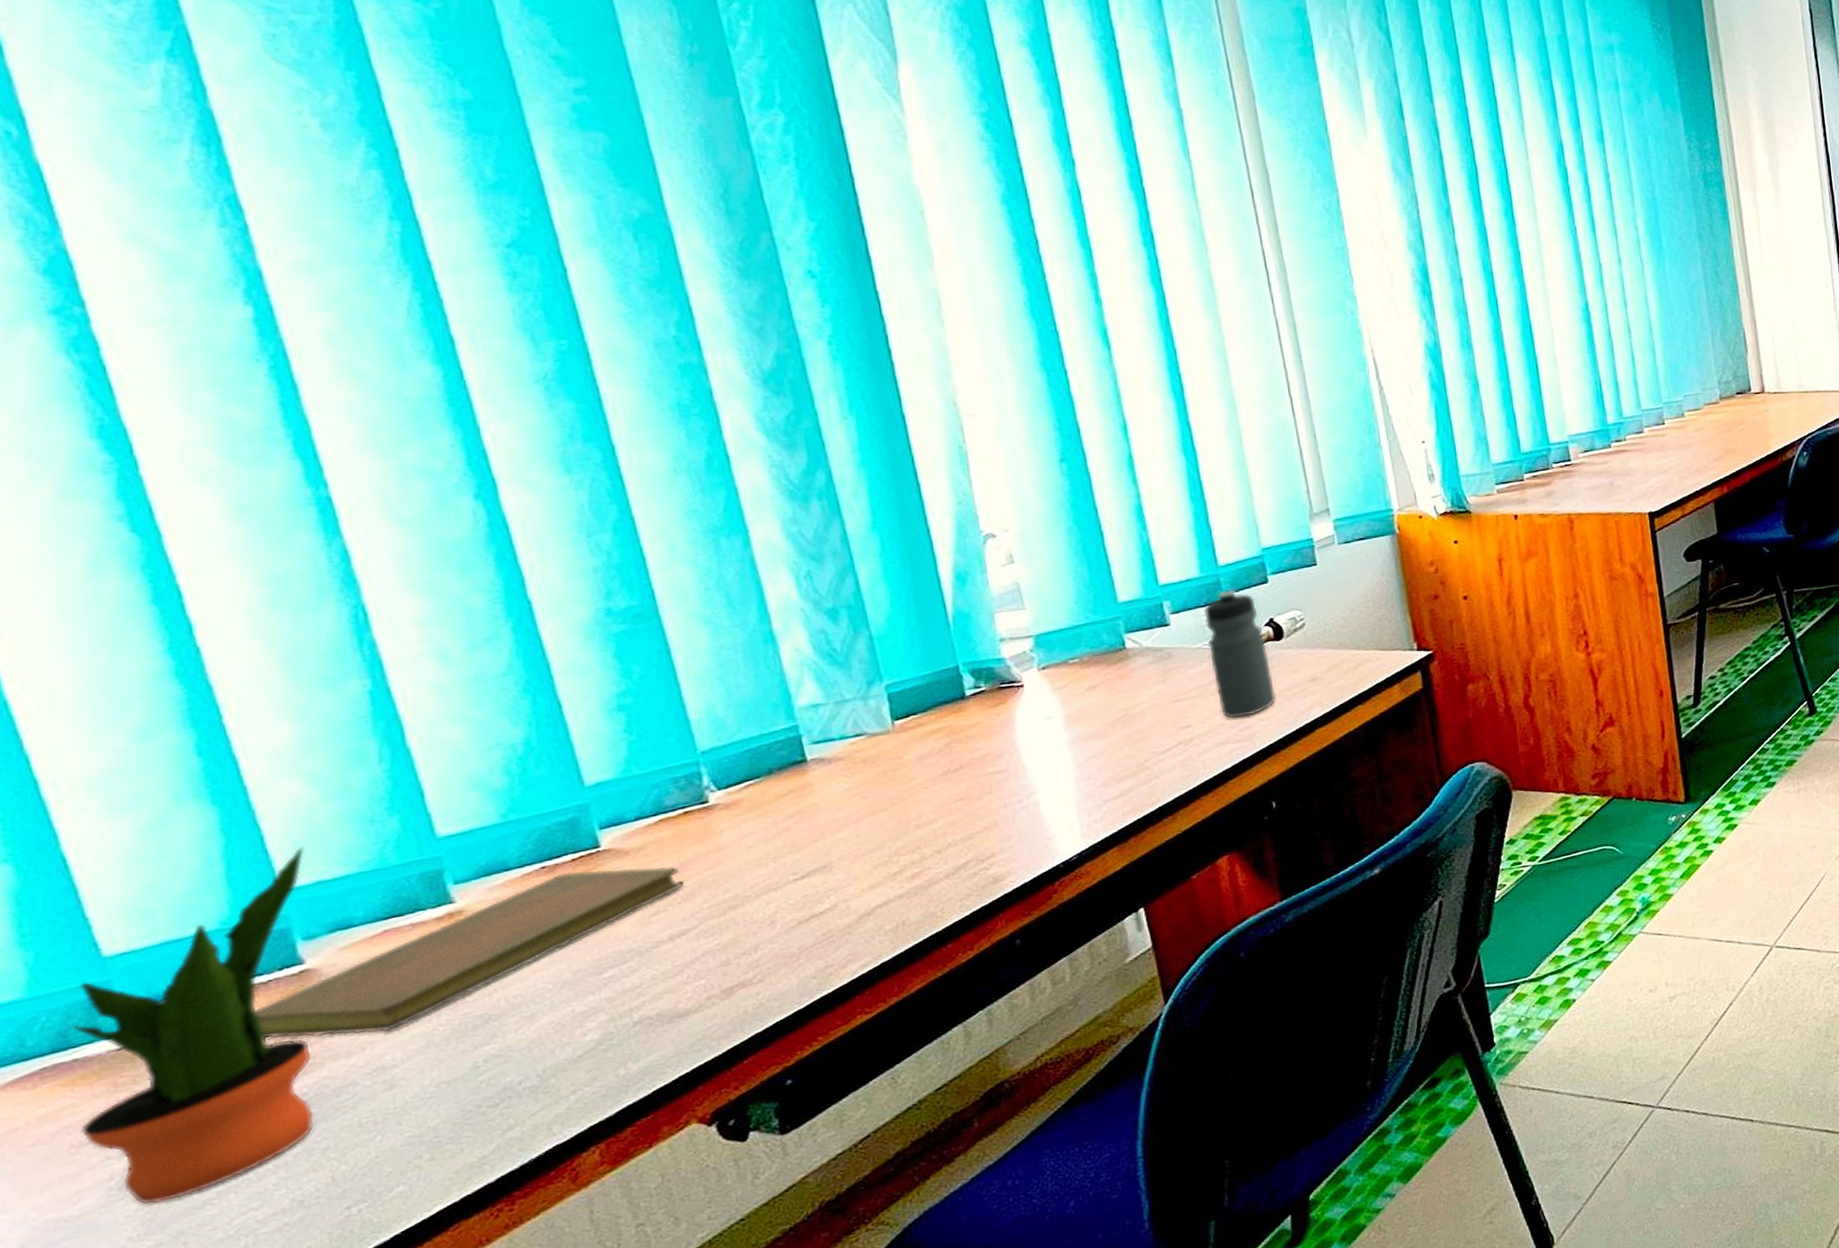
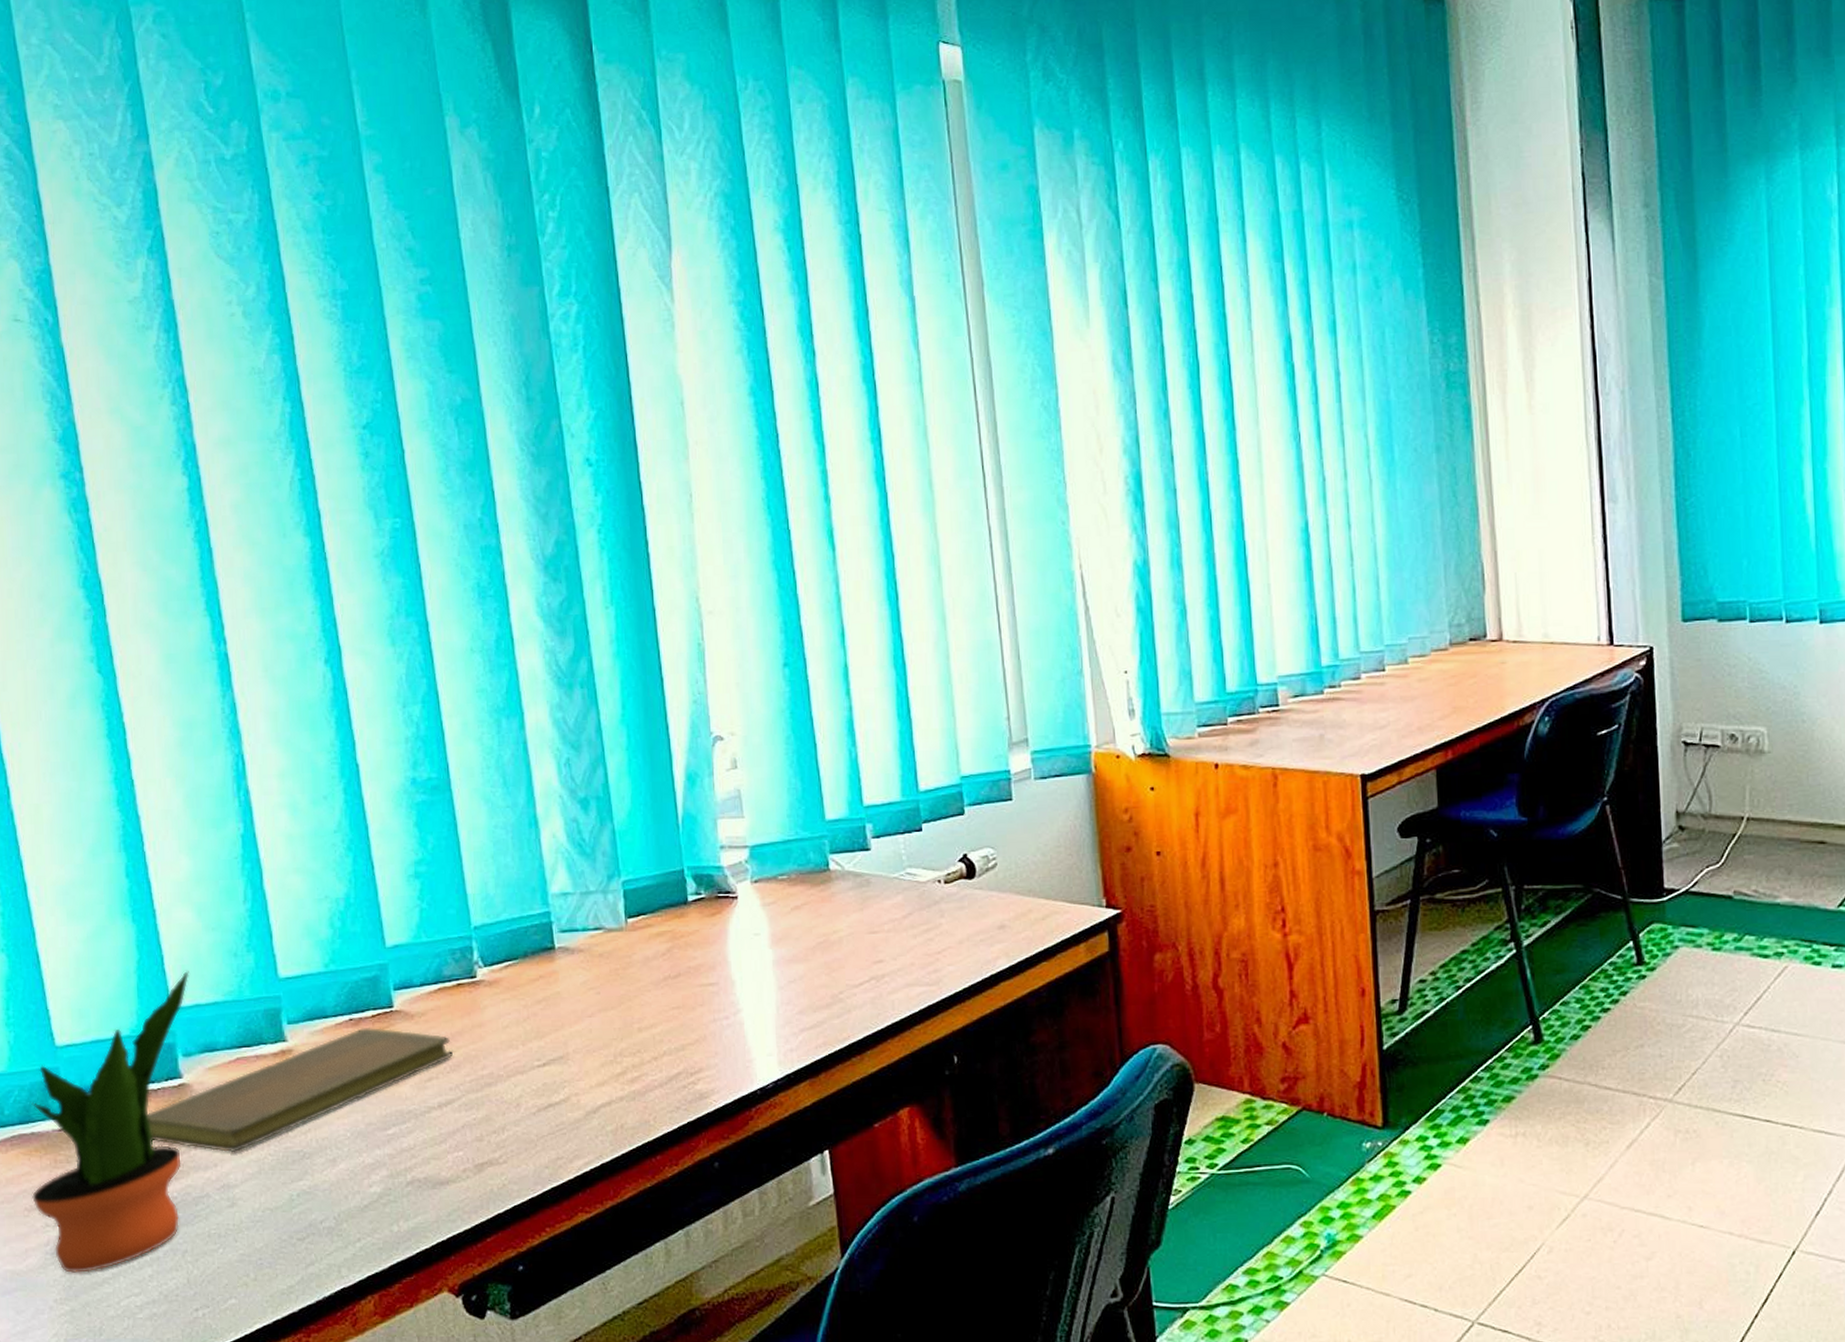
water bottle: present [1204,590,1277,719] -> none [903,819,965,959]

